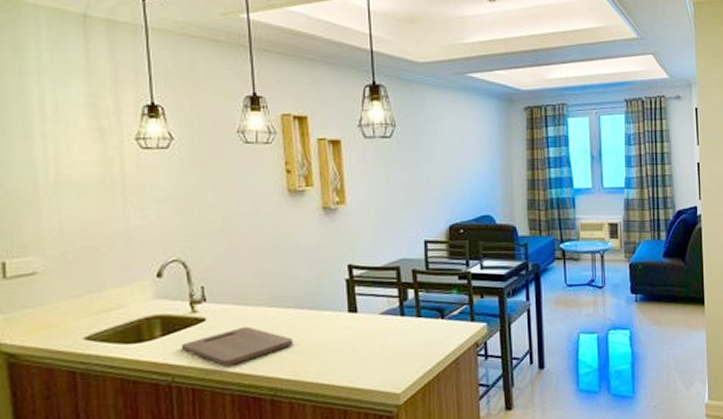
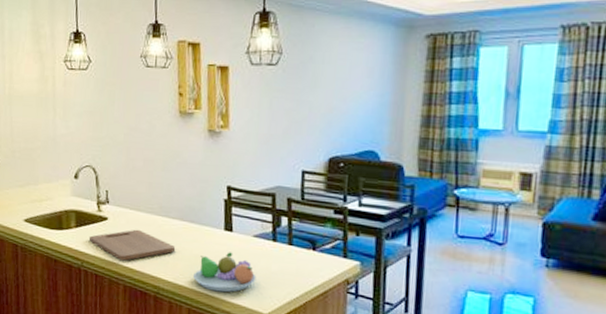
fruit bowl: none [317,334,387,381] -> present [193,252,257,293]

